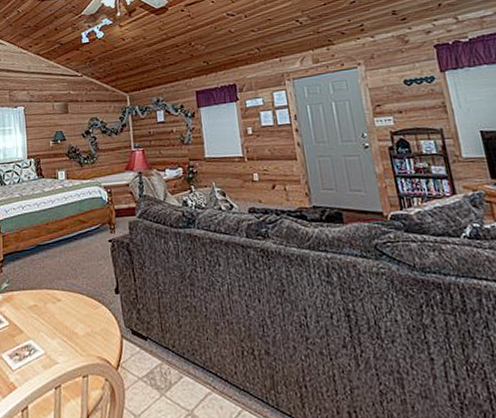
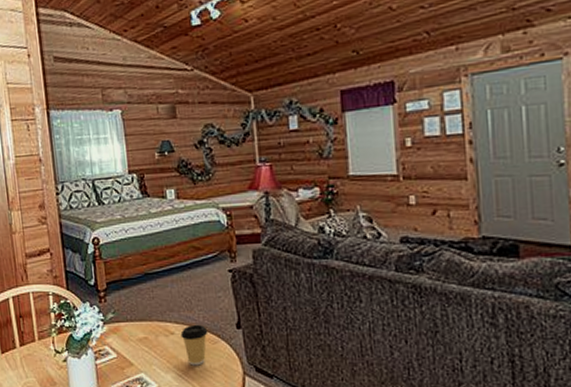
coffee cup: none [66,290,91,331] -> present [180,324,208,366]

